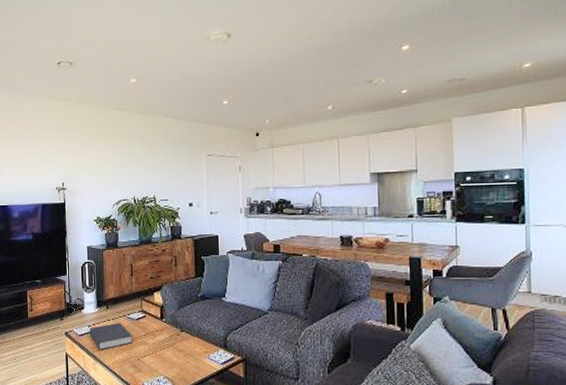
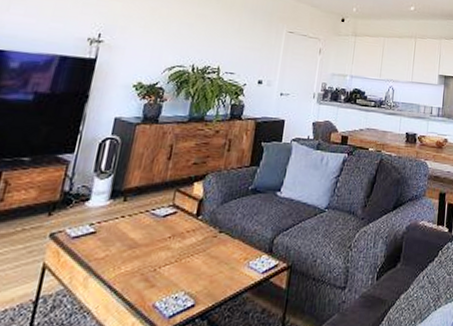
book: present [89,322,133,350] -> none [88,220,153,258]

